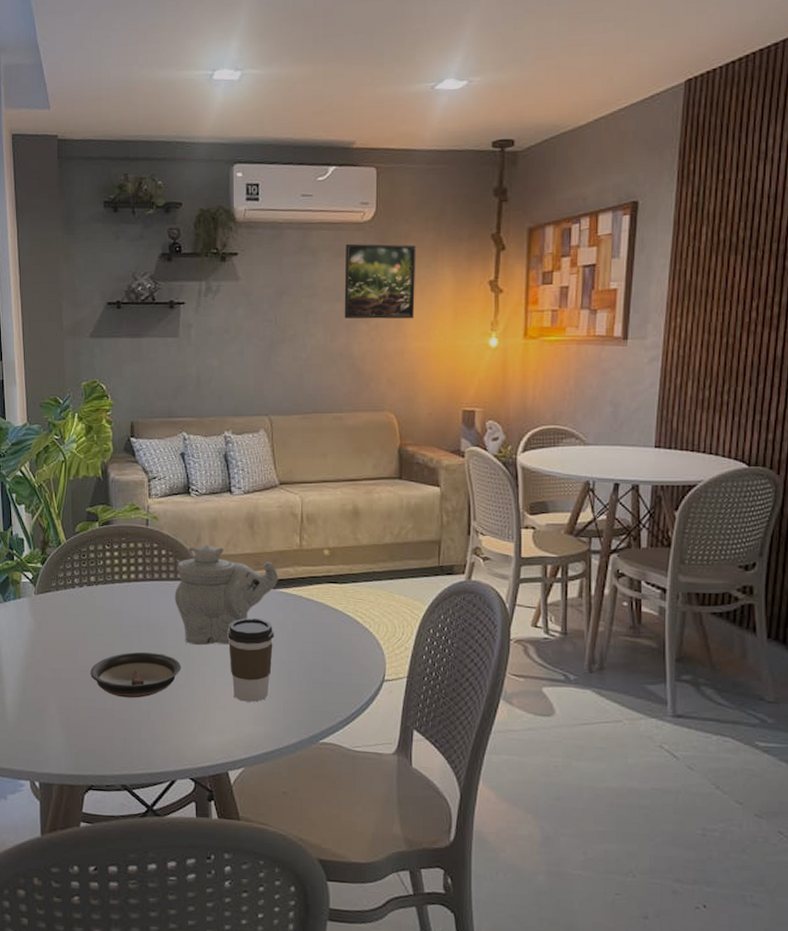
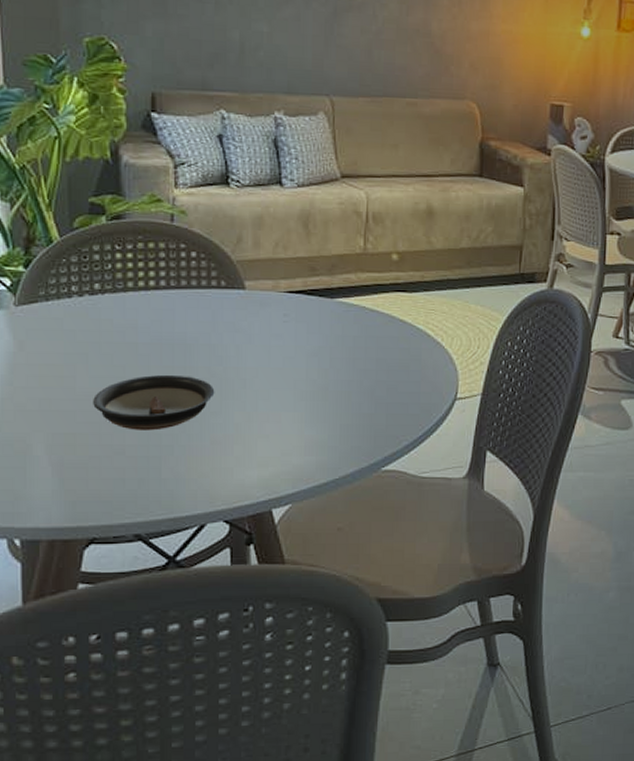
teapot: present [174,545,278,646] -> none [207,246,337,366]
coffee cup: present [227,617,274,703] -> none [274,332,331,429]

